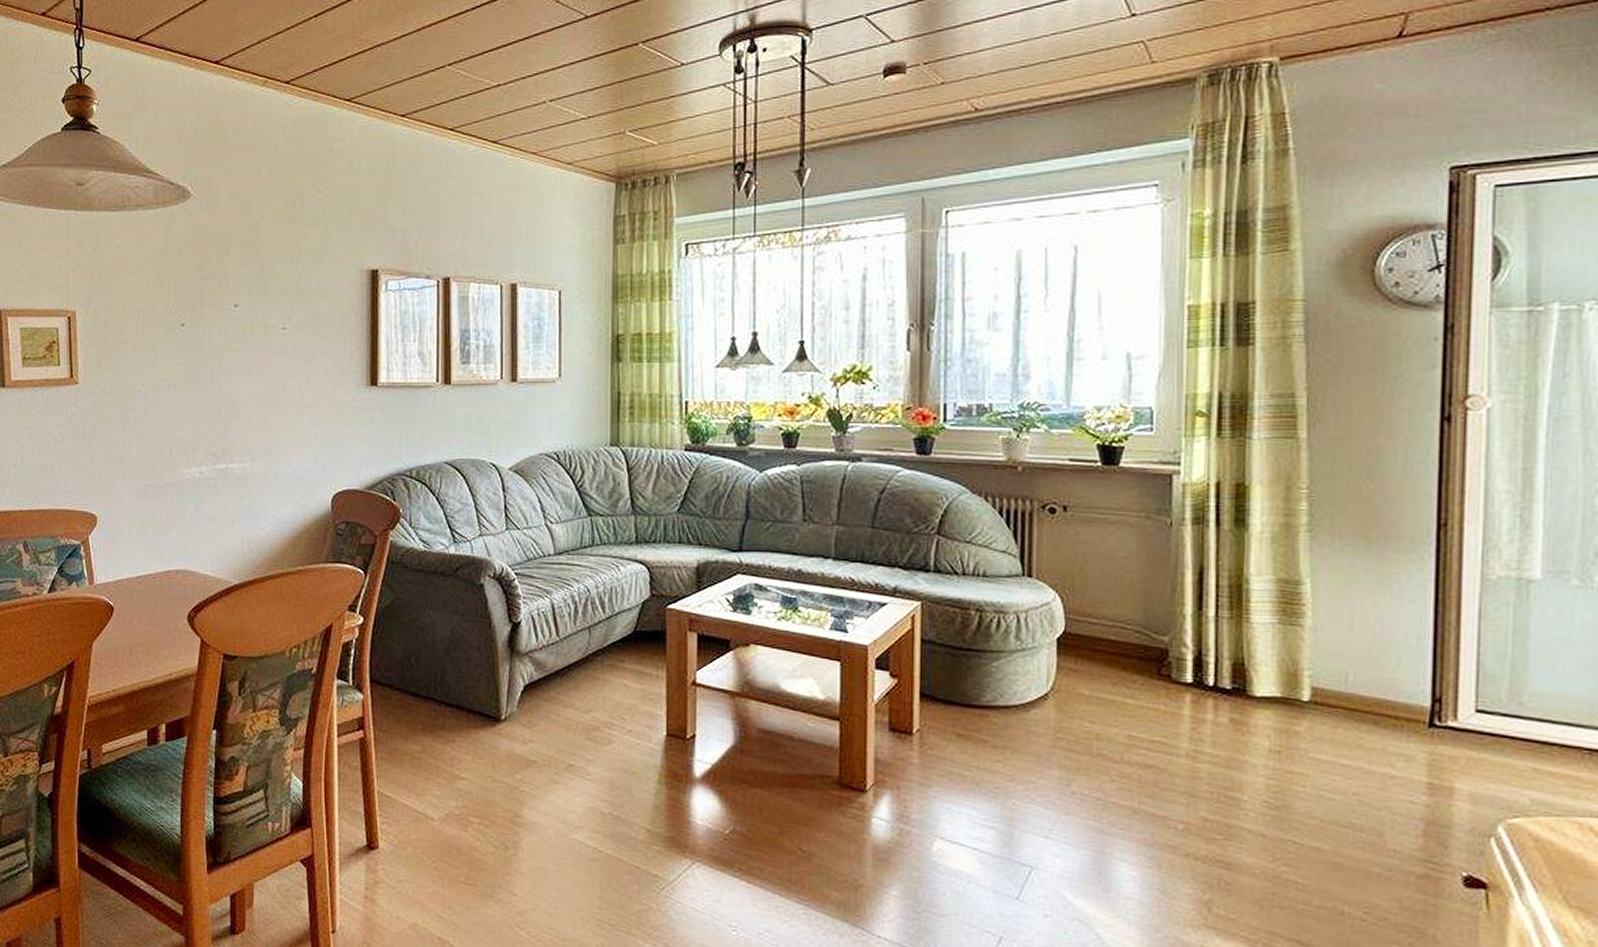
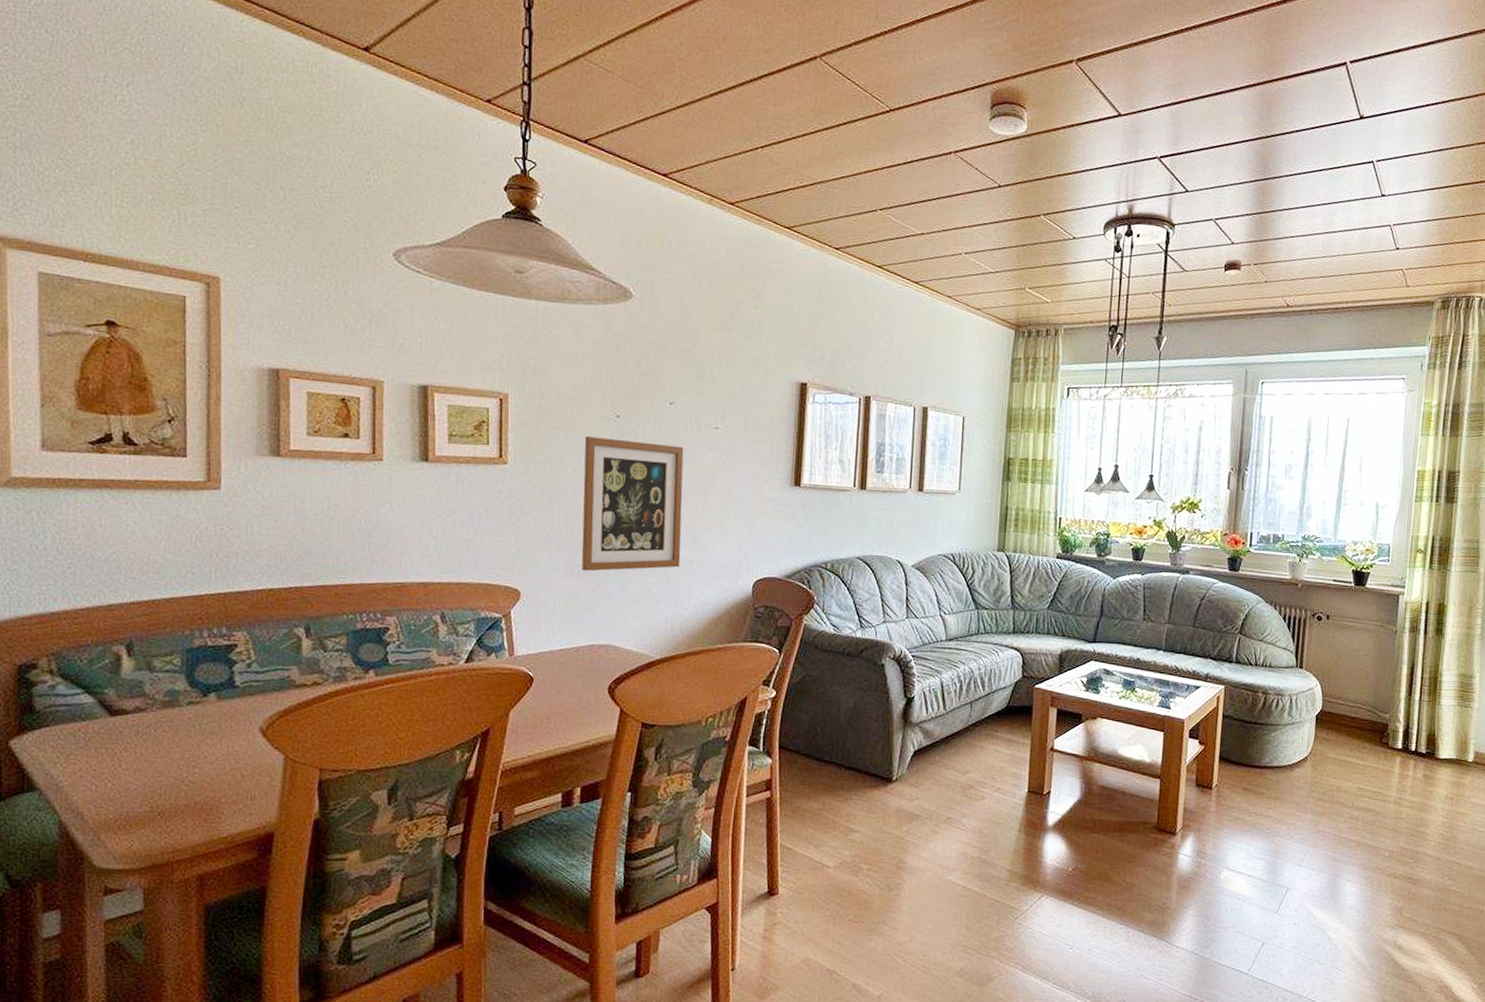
wall art: none [151,349,254,492] -> present [581,436,684,571]

